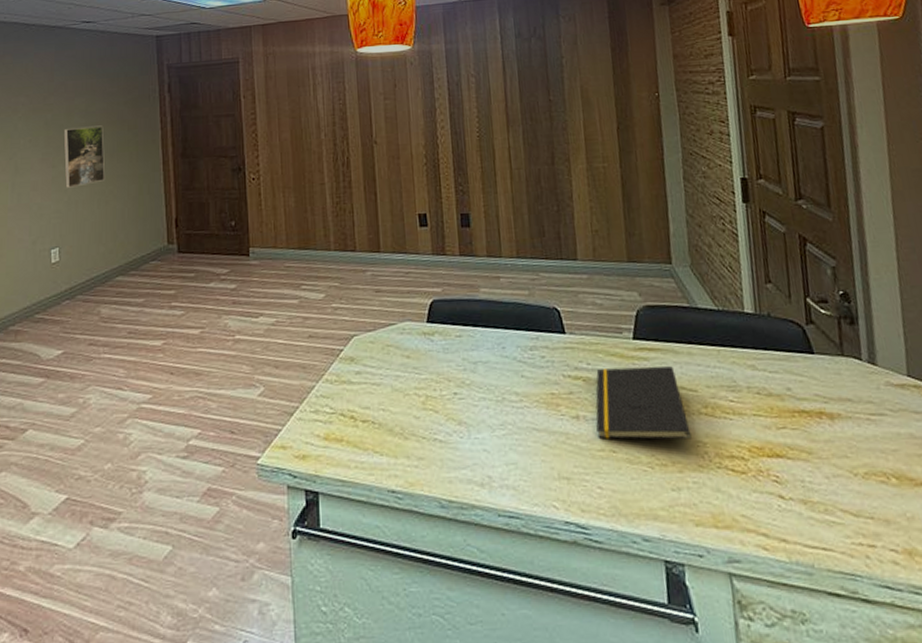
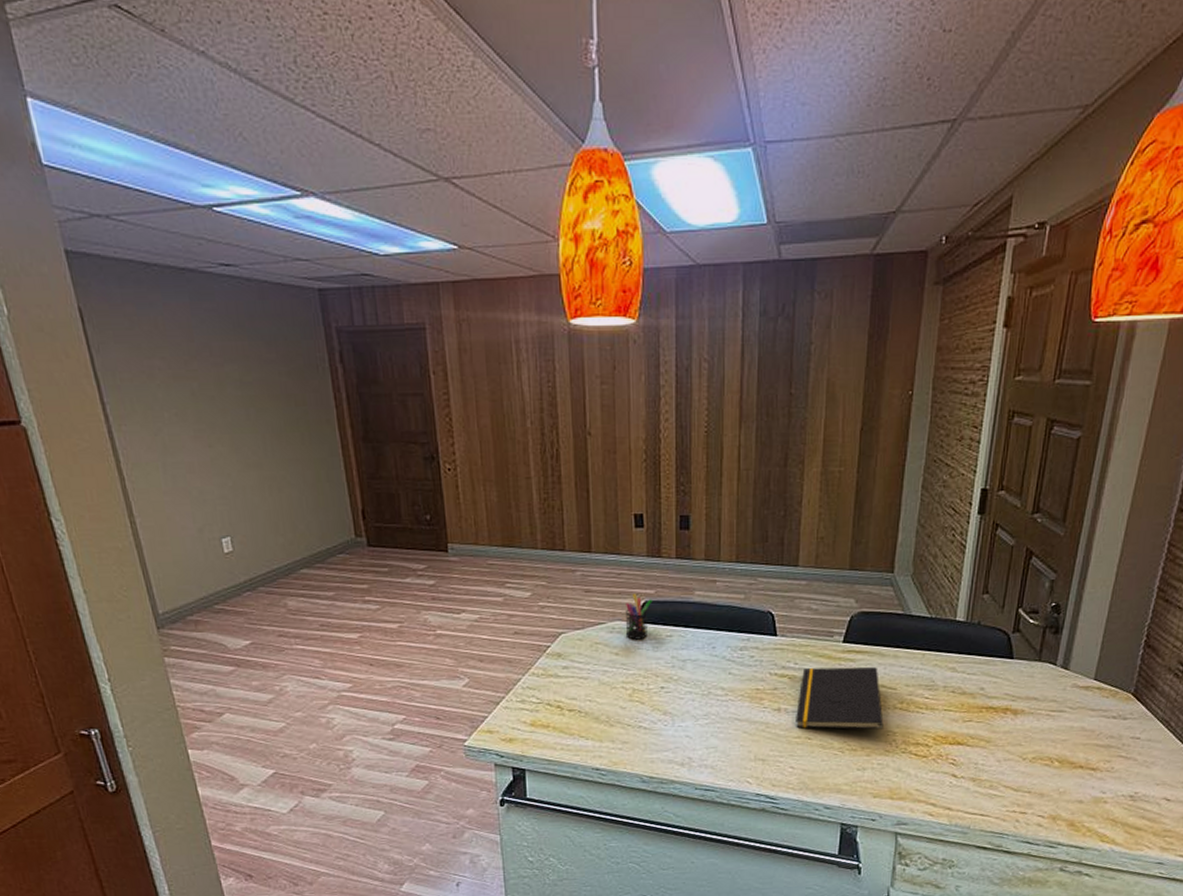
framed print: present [63,125,106,188] -> none [216,399,275,471]
pen holder: none [414,293,440,341] -> present [625,594,653,640]

